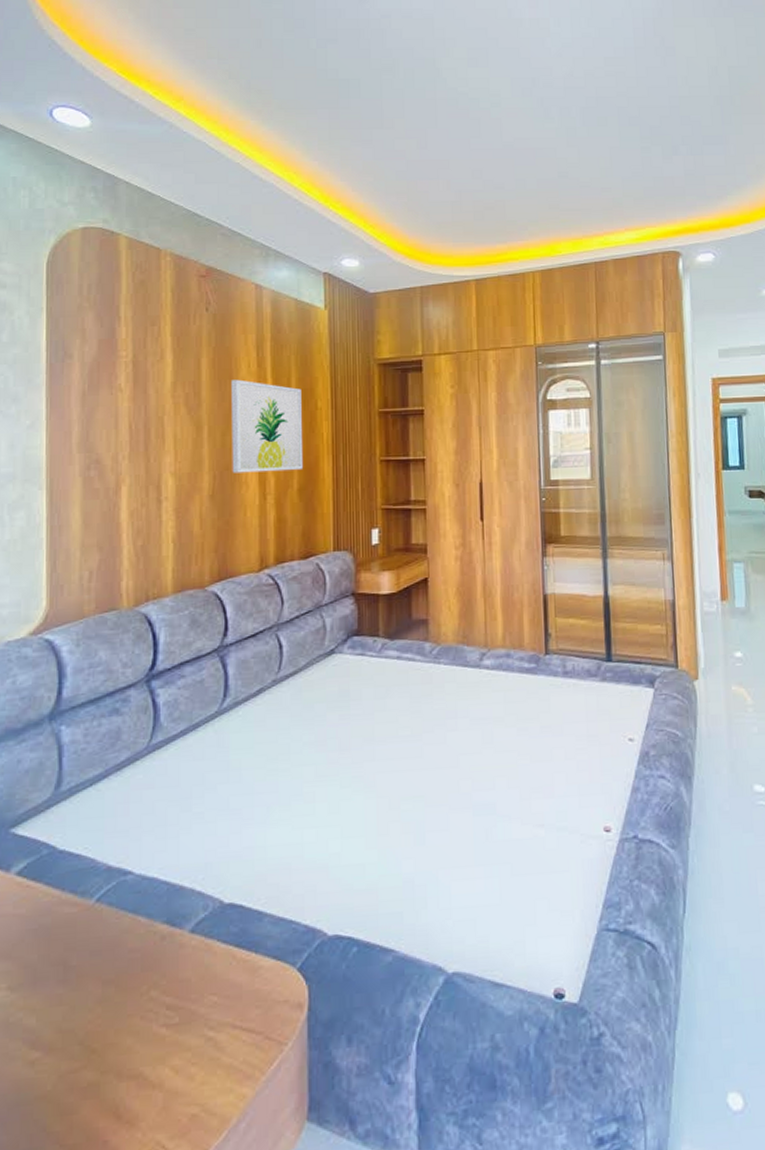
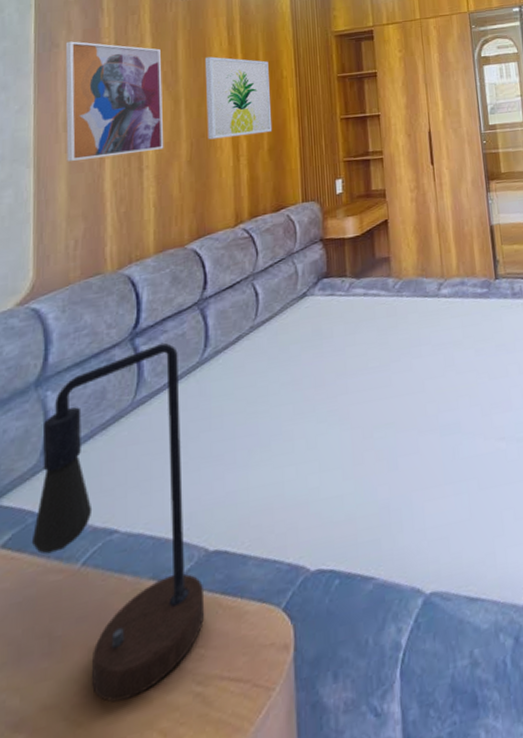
table lamp: none [46,688,219,1035] -> present [31,343,205,703]
wall art: none [79,352,185,486] -> present [65,41,164,161]

